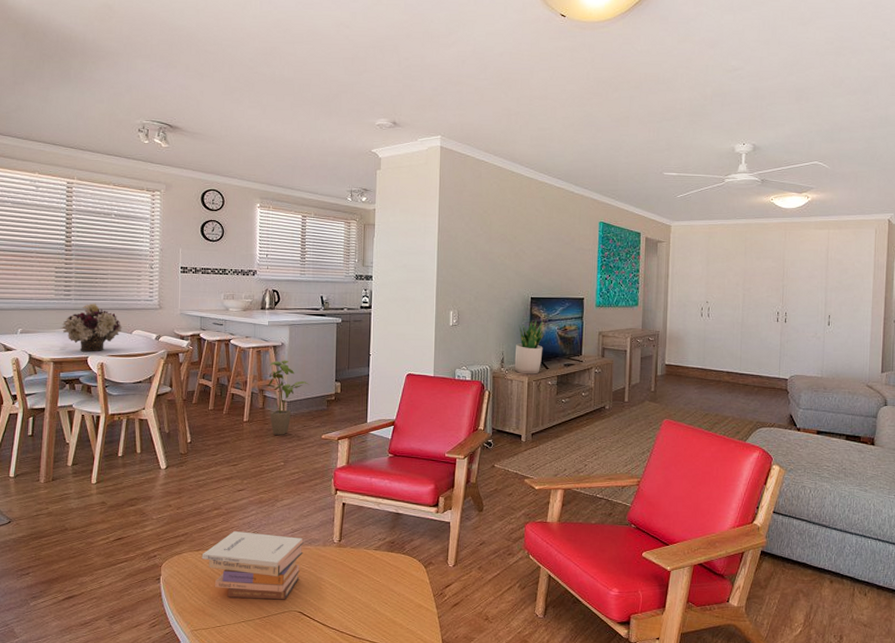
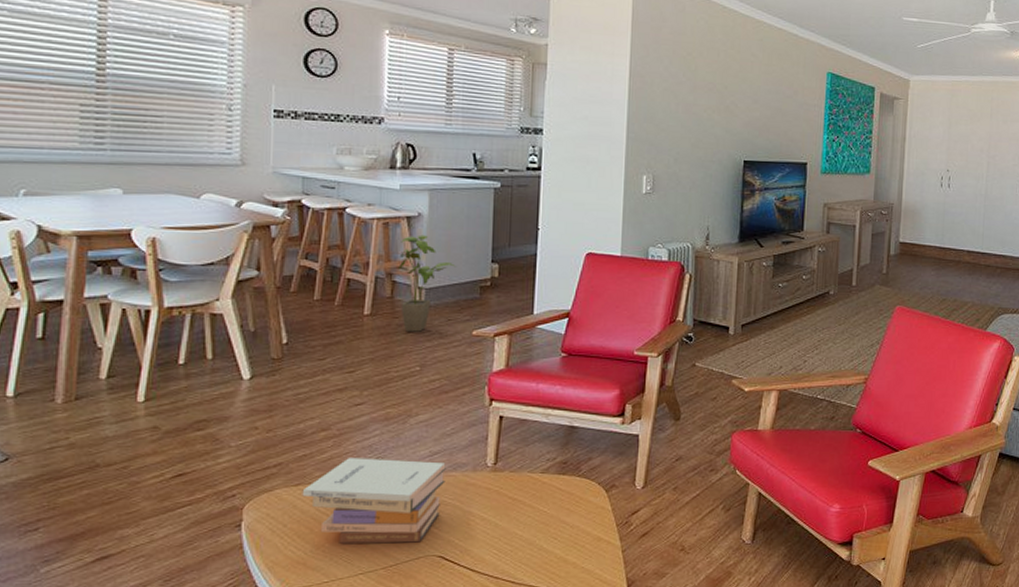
flower arrangement: present [60,303,122,352] -> none [88,155,185,223]
planter: present [514,320,545,375] -> none [722,188,759,254]

